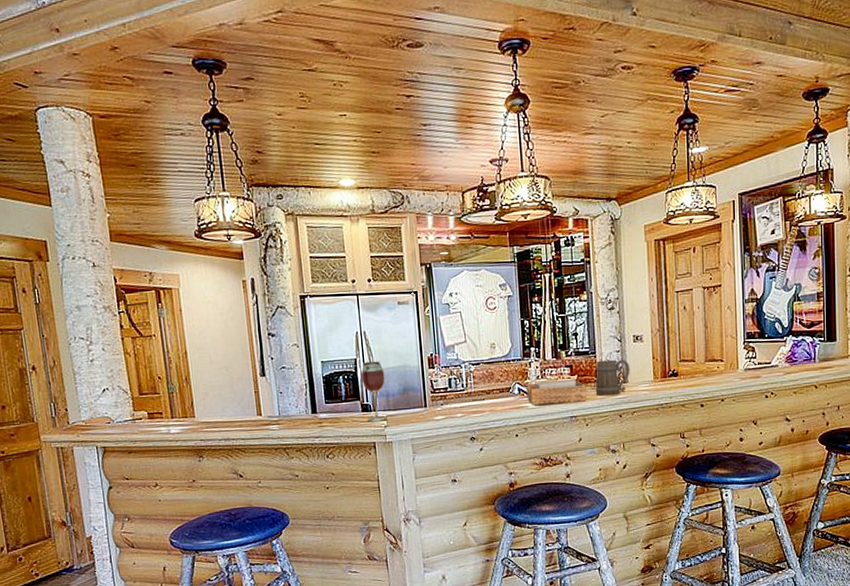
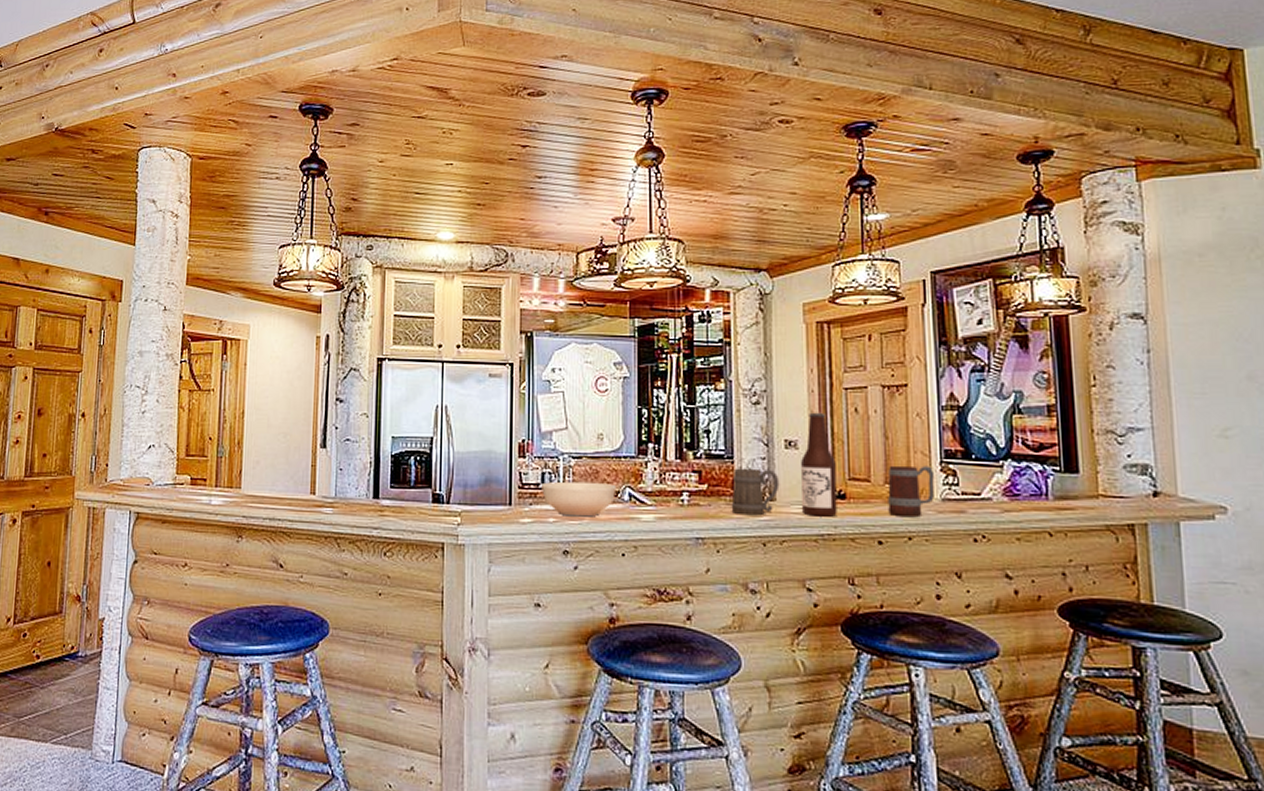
wineglass: present [360,361,387,422] -> none [436,442,465,517]
bowl: none [448,382,509,411] -> present [540,481,617,517]
napkin holder: present [526,379,587,405] -> none [639,487,719,521]
root beer bottle: none [645,311,672,392] -> present [800,412,837,517]
beer mug: none [707,345,740,385] -> present [888,465,935,518]

